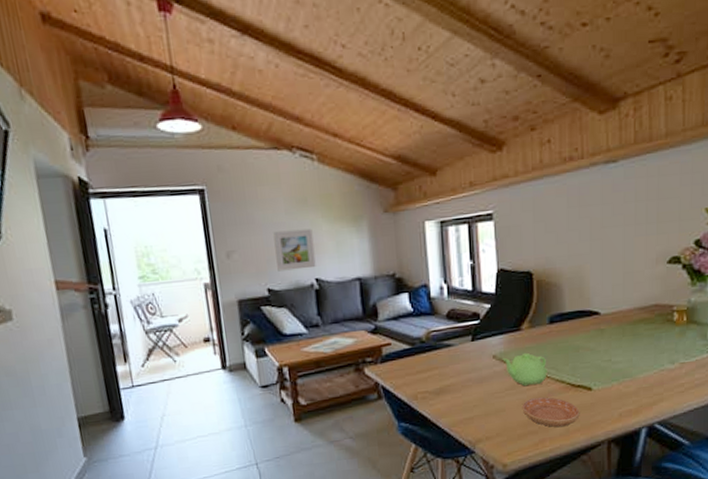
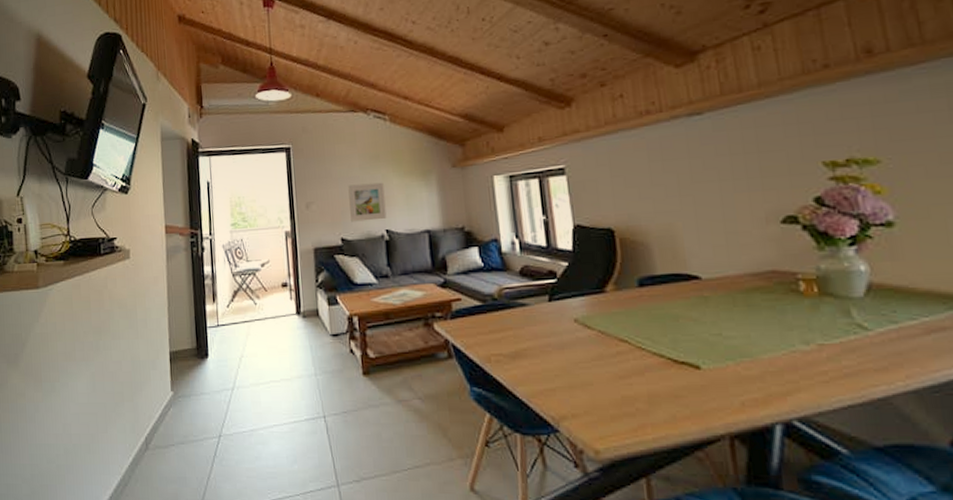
teapot: present [502,352,548,387] -> none [586,318,642,358]
saucer: present [522,396,580,428] -> none [612,371,688,412]

